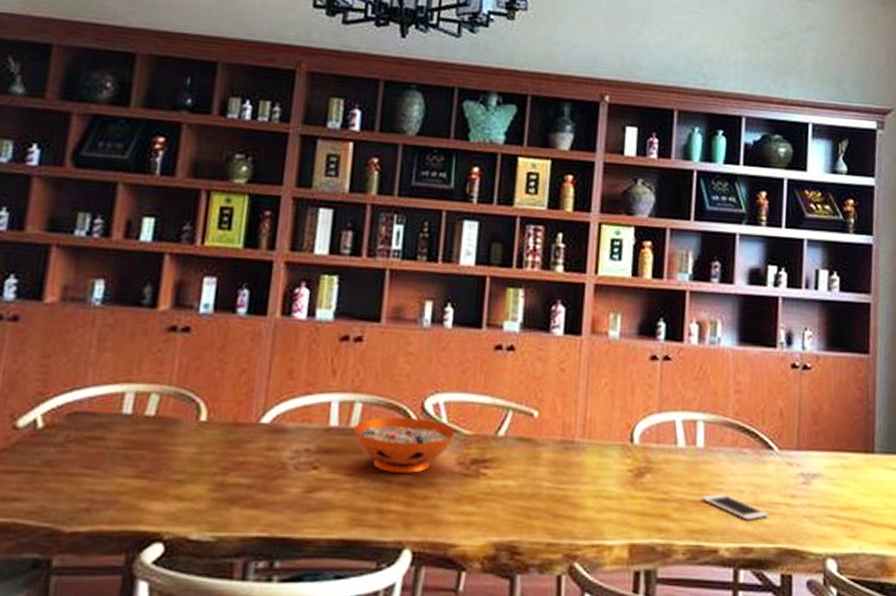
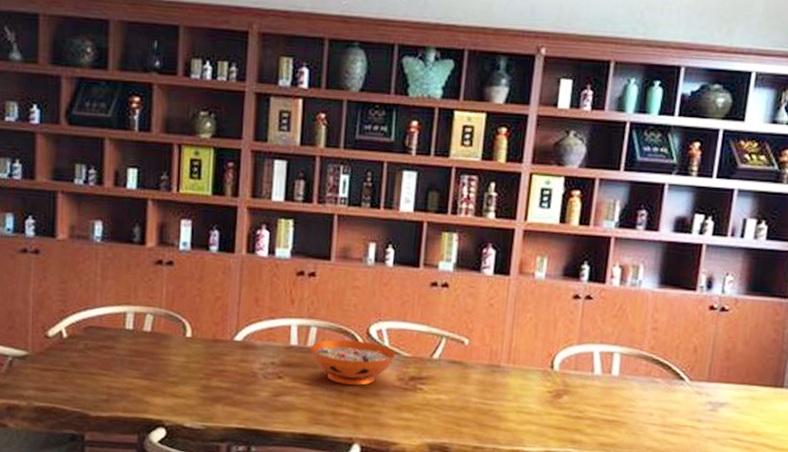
cell phone: present [702,493,768,521] -> none [613,415,675,439]

